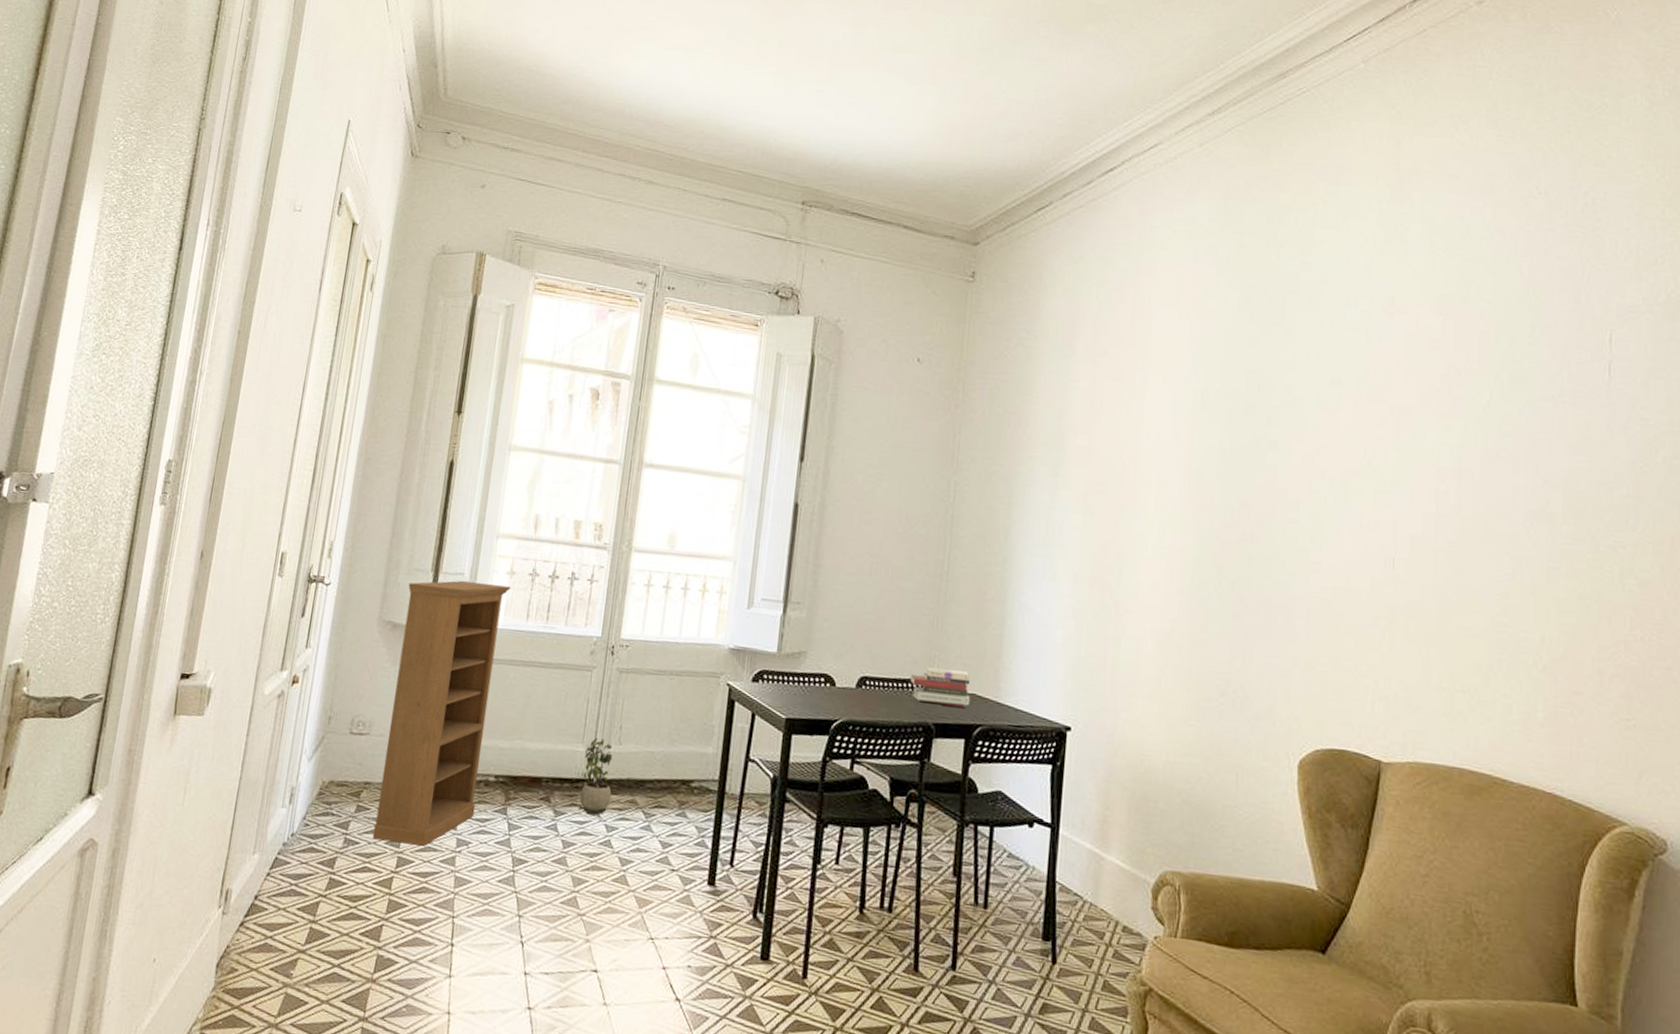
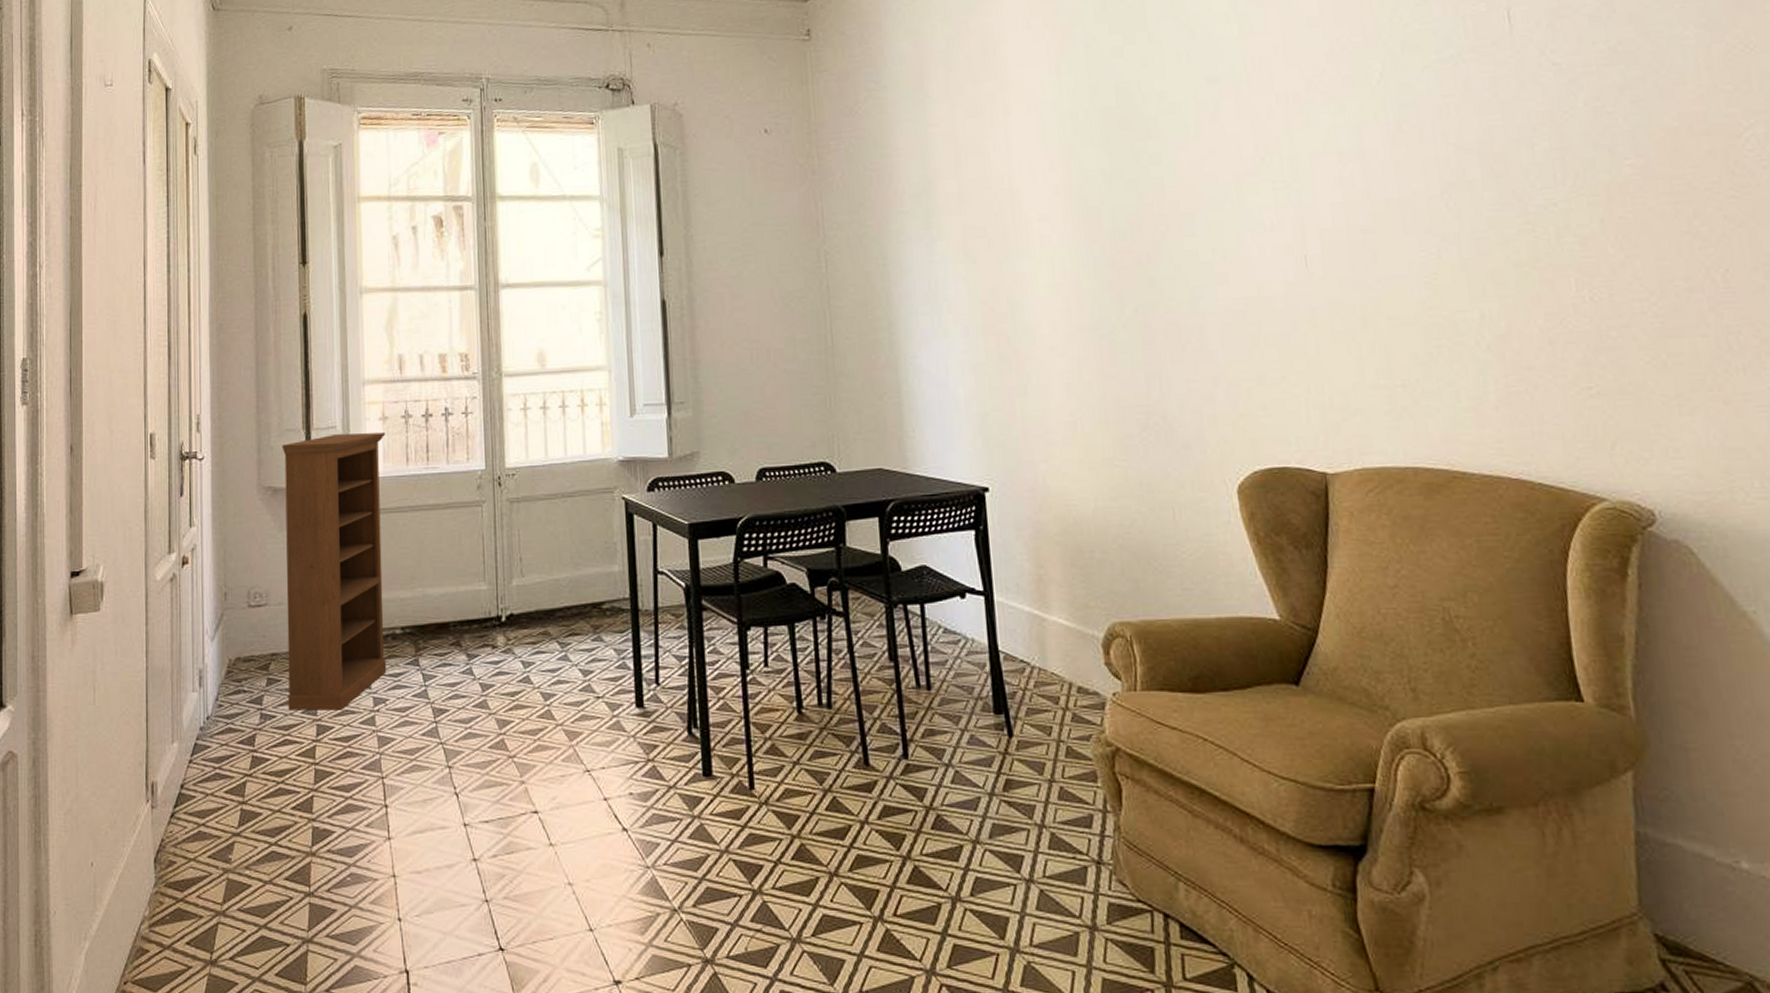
potted plant: present [580,738,612,815] -> none [489,573,523,653]
books: present [910,667,971,709] -> none [811,447,878,486]

